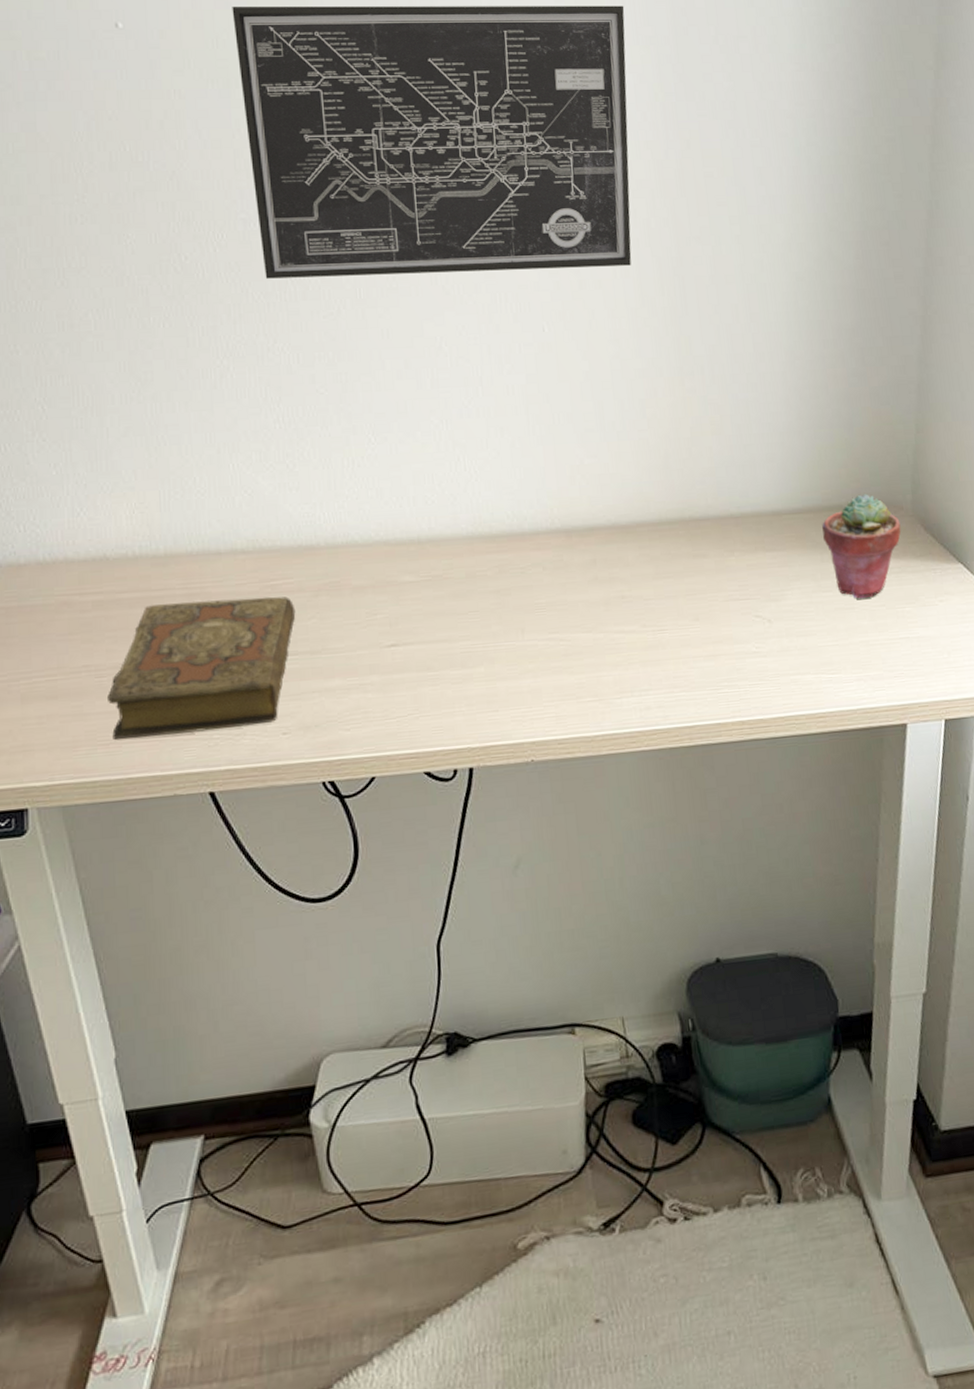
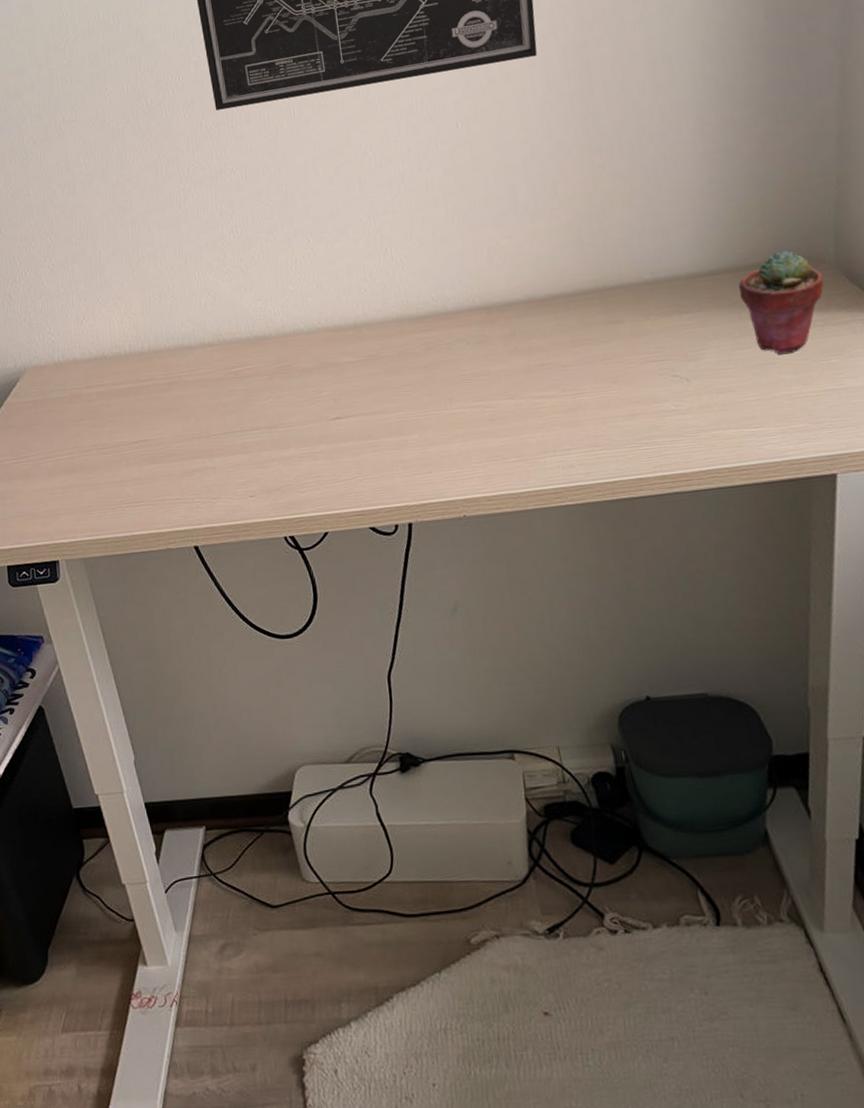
book: present [108,596,296,740] -> none [112,380,256,504]

